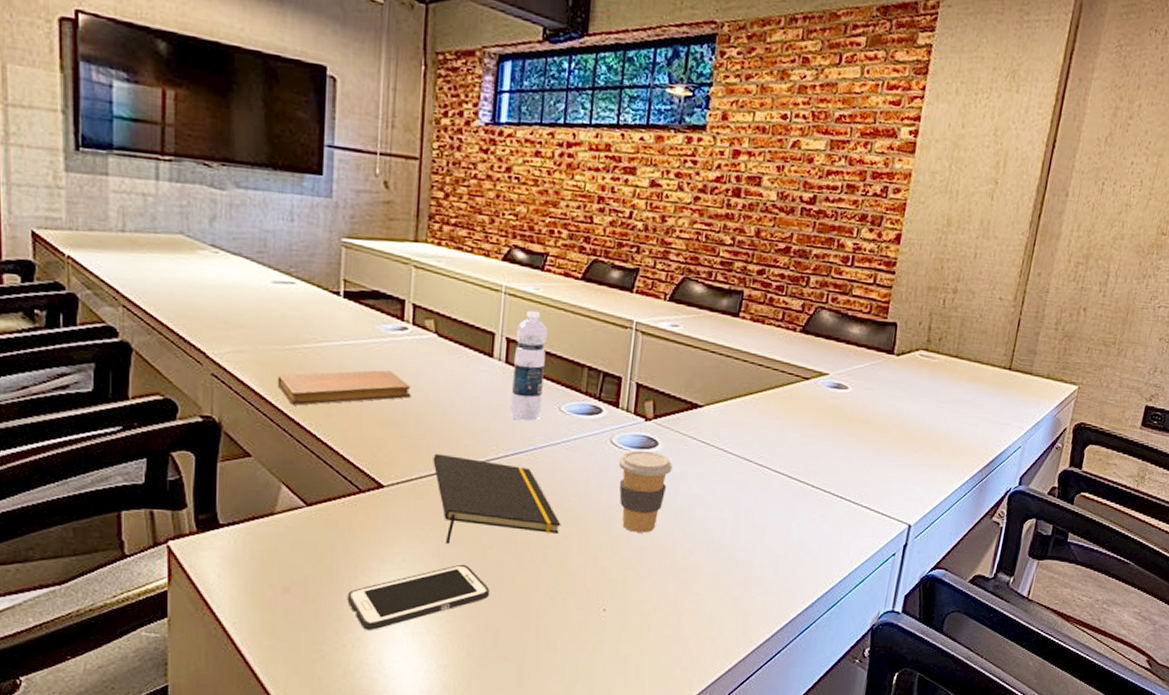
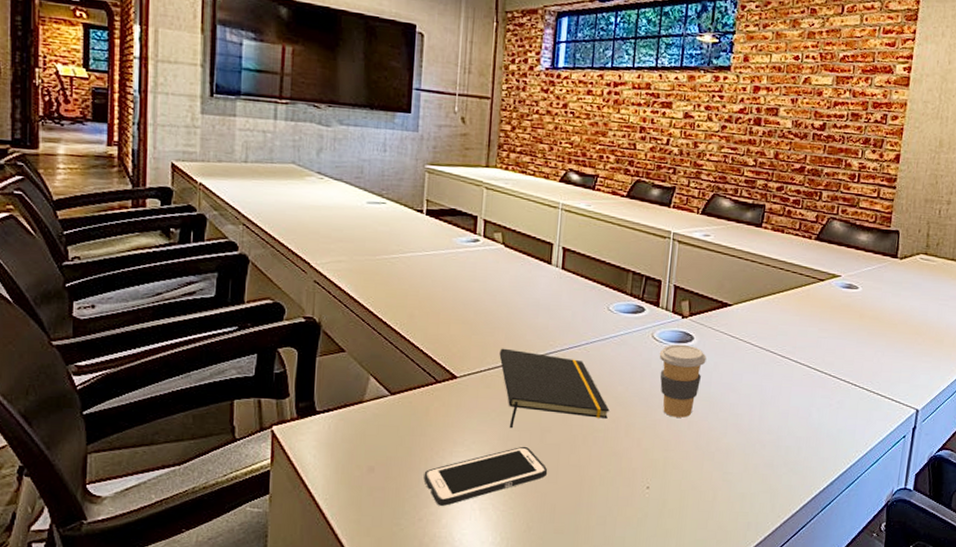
notebook: present [277,370,411,406] -> none [369,276,482,307]
water bottle: present [509,311,548,422] -> none [565,224,598,320]

